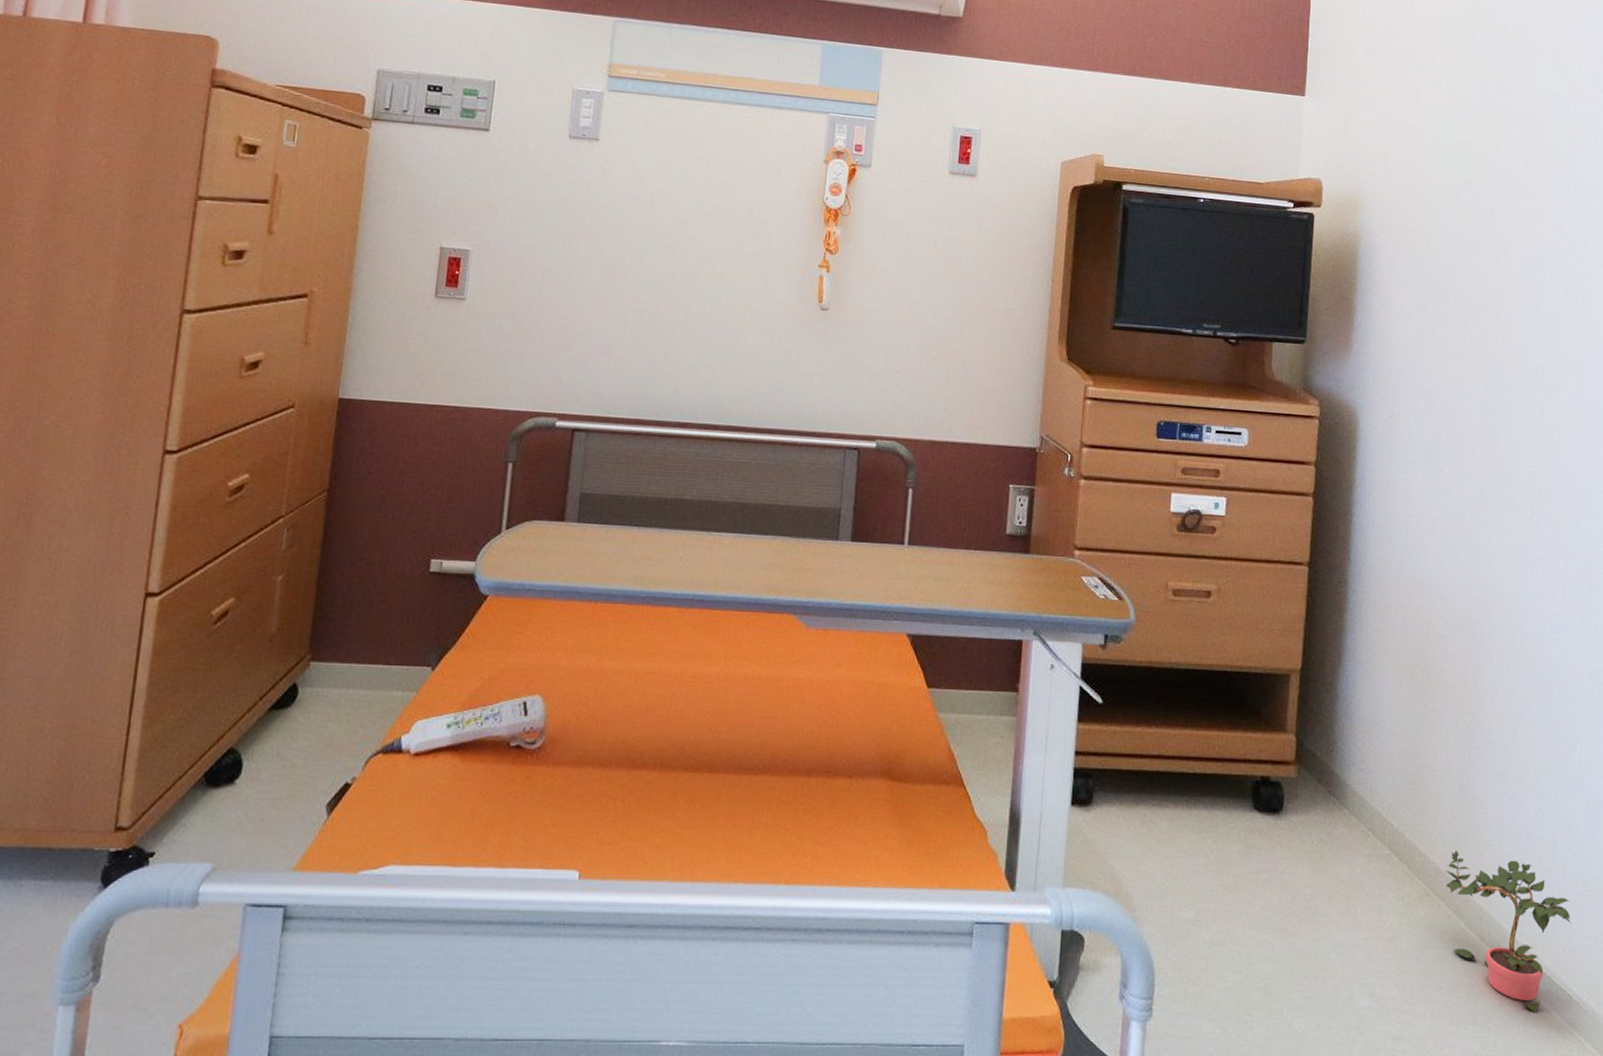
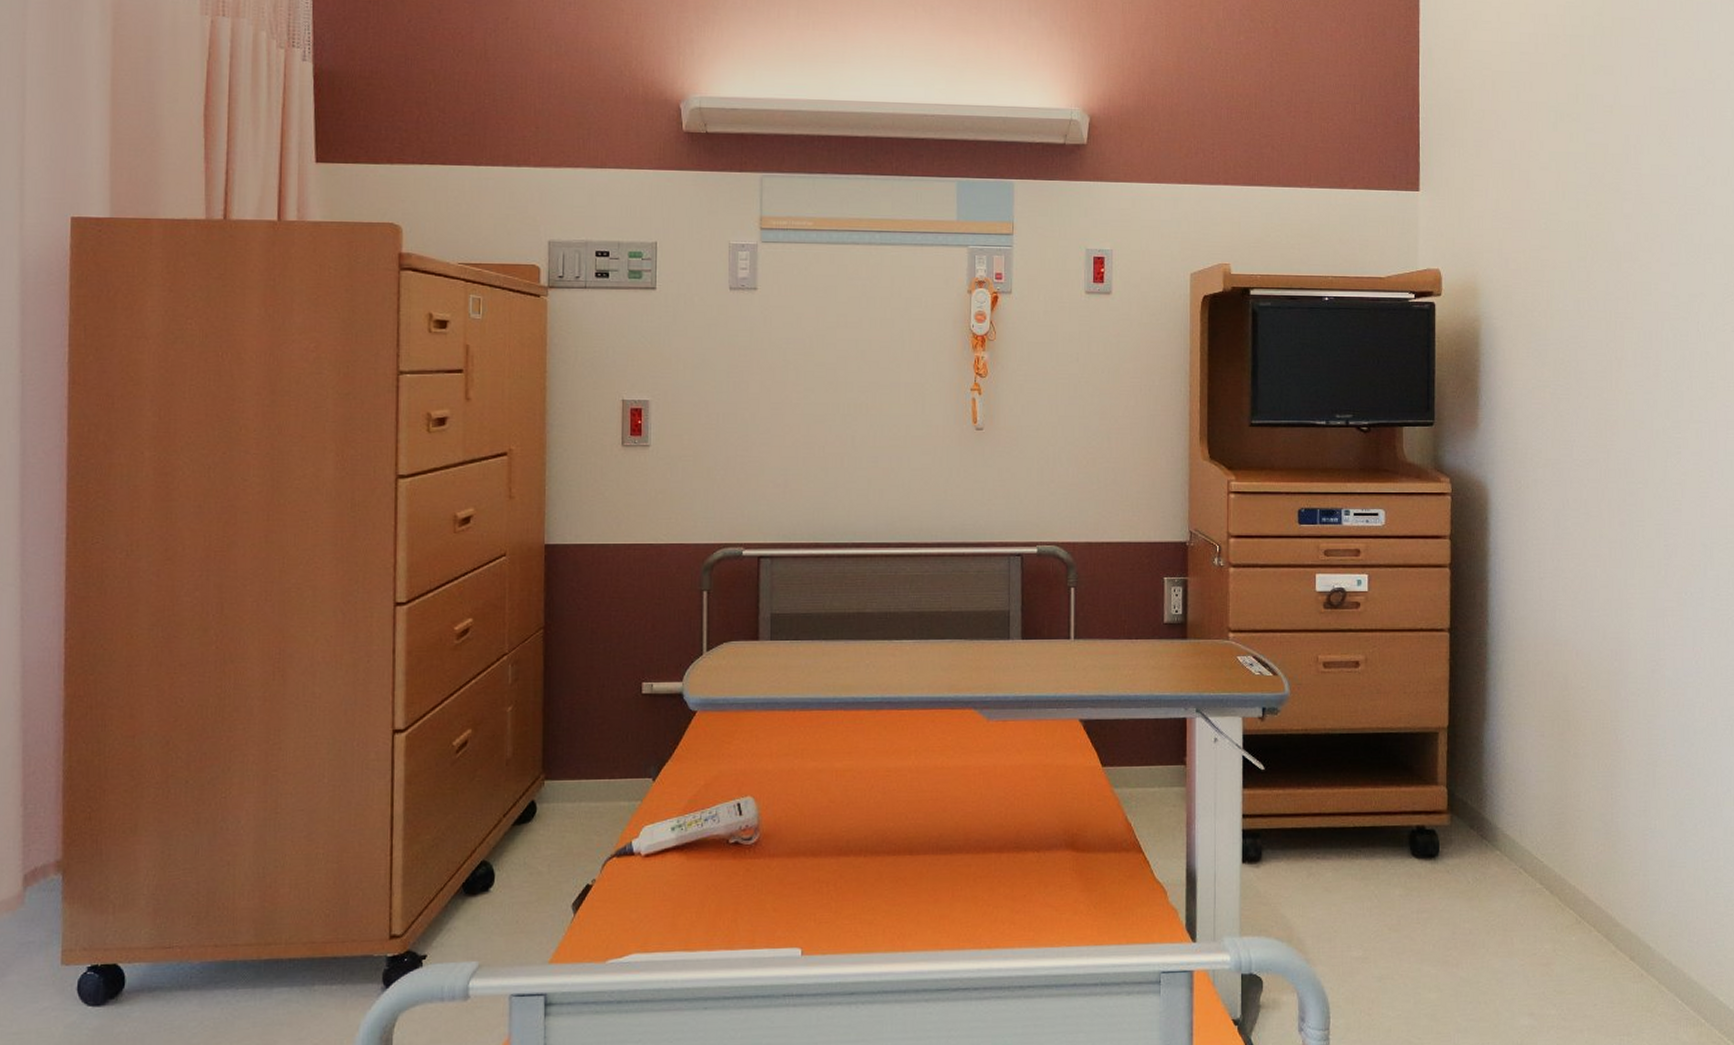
potted plant: present [1444,850,1571,1012] -> none [1593,881,1715,1021]

